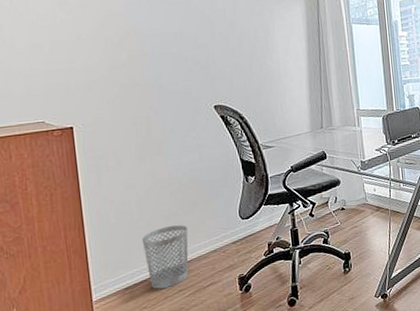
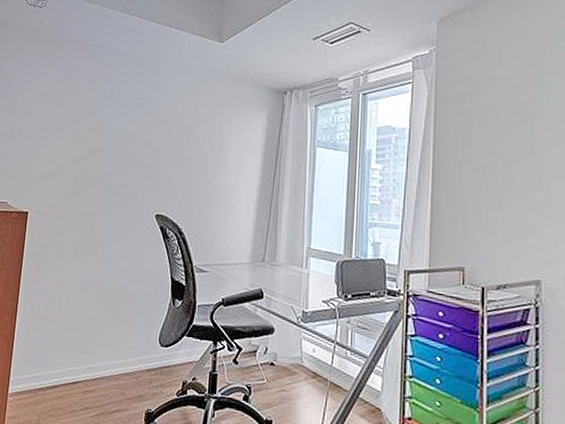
wastebasket: present [141,224,189,289] -> none [61,333,107,401]

